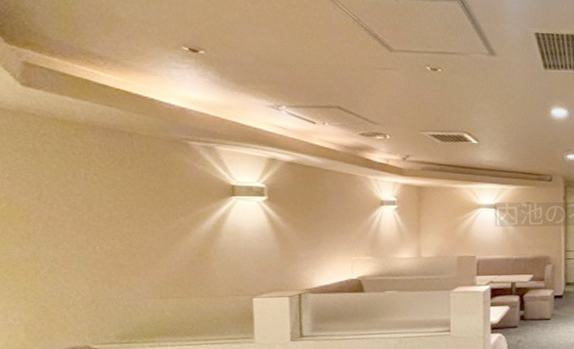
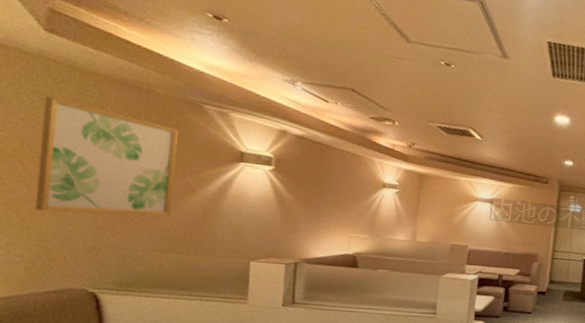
wall art: none [28,152,167,270] -> present [35,96,178,217]

